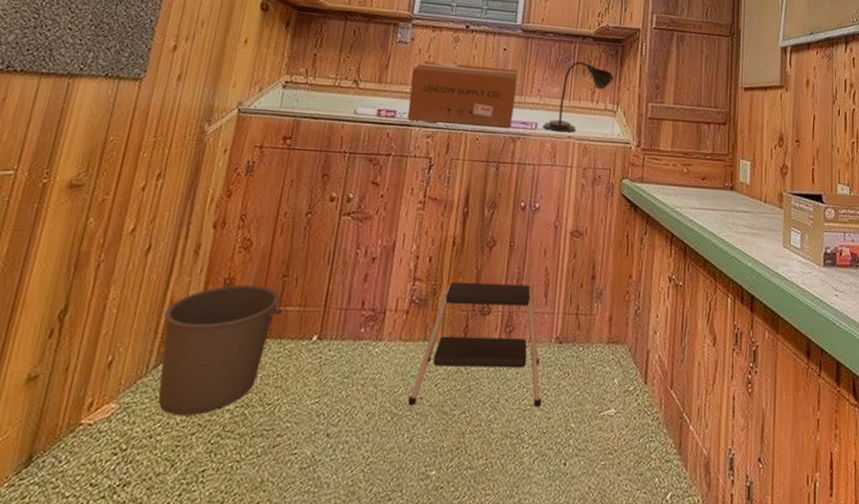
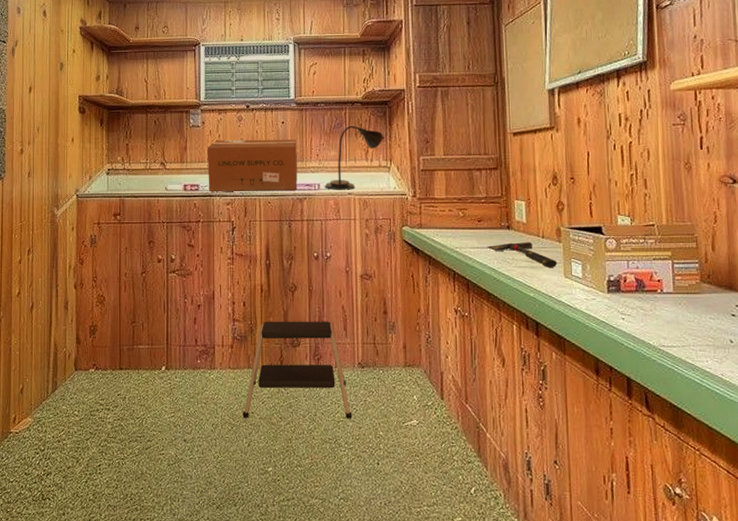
bucket: present [158,284,283,415] -> none [52,330,137,426]
hatchet: none [708,205,777,235] -> present [487,241,557,267]

